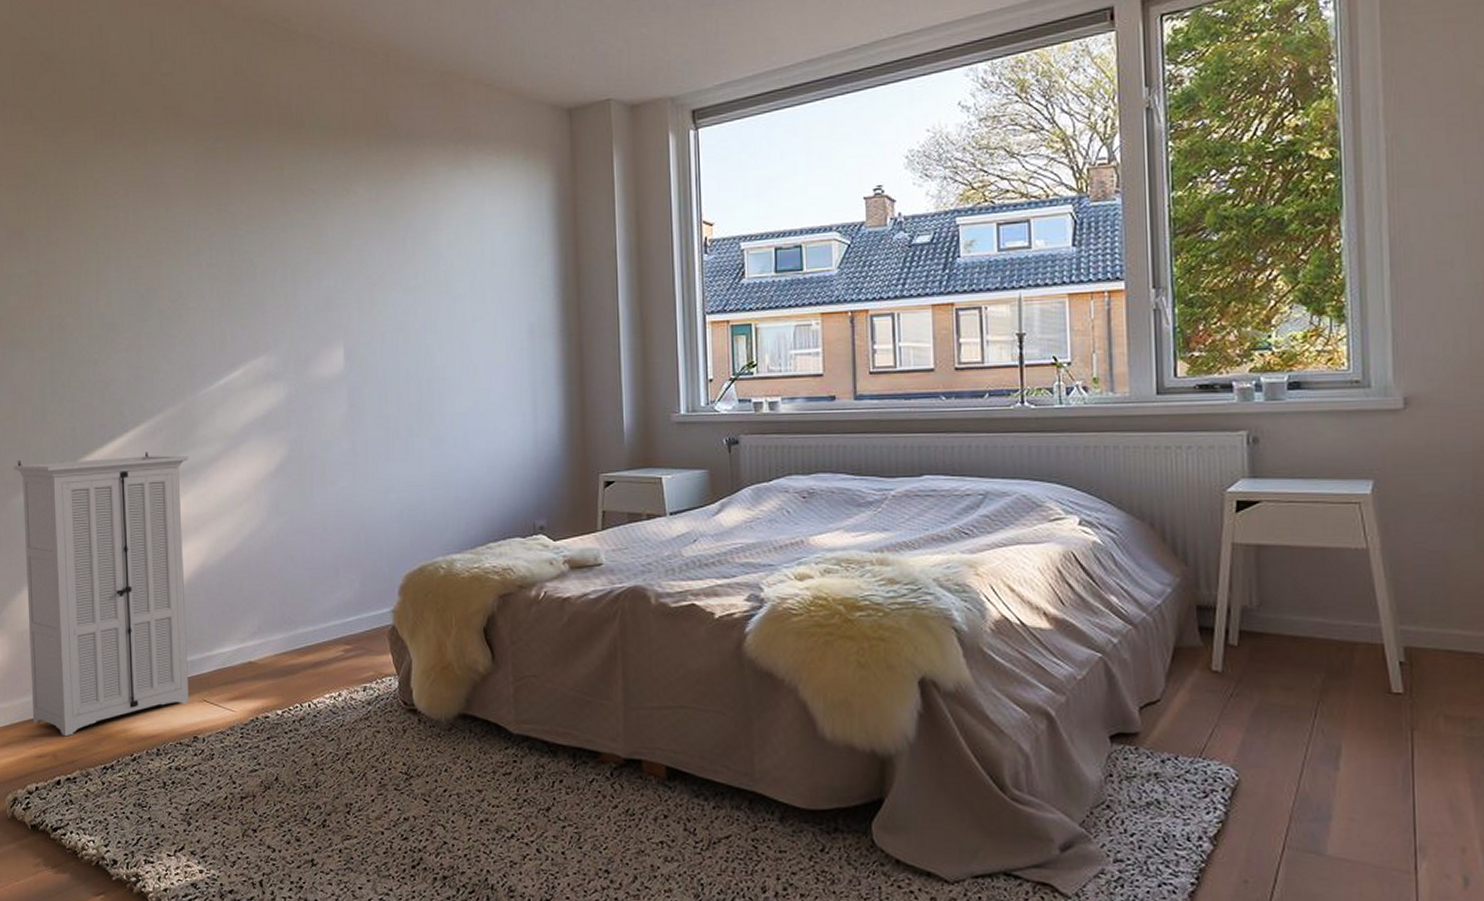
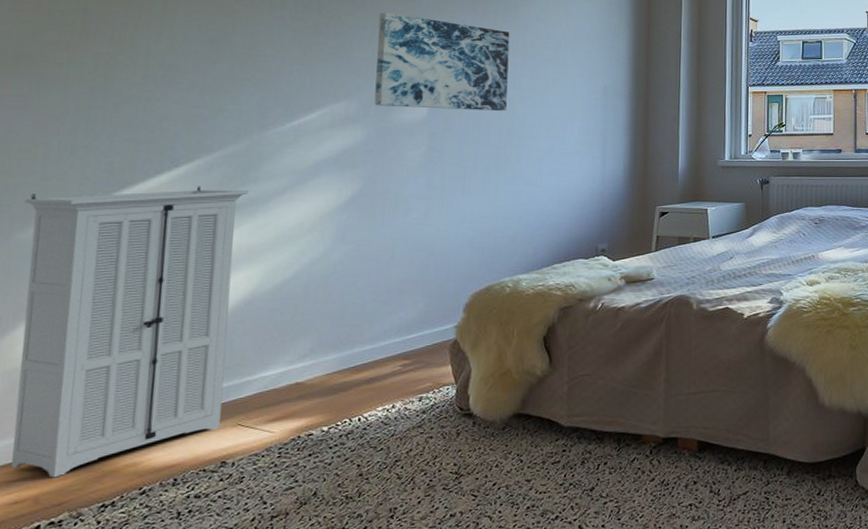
wall art: none [288,250,425,361] -> present [374,12,510,111]

